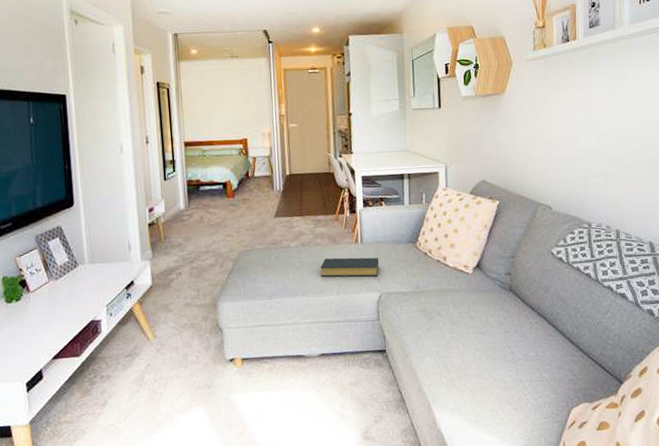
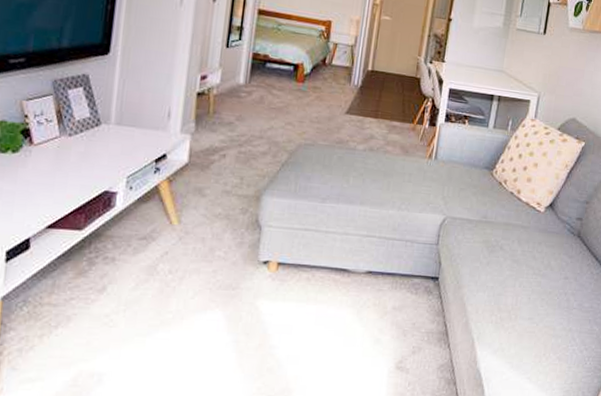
hardback book: present [320,257,379,277] -> none [385,169,451,198]

